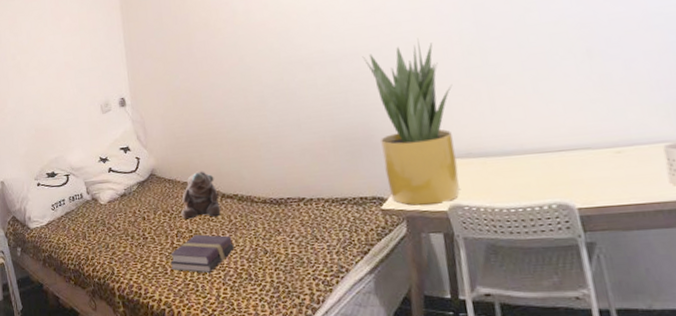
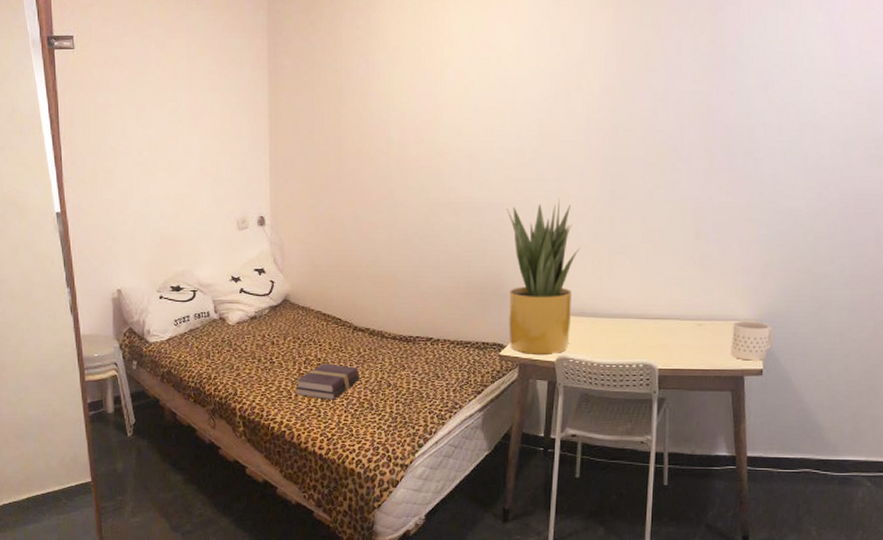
stuffed animal: present [181,171,221,220] -> none [311,302,351,348]

